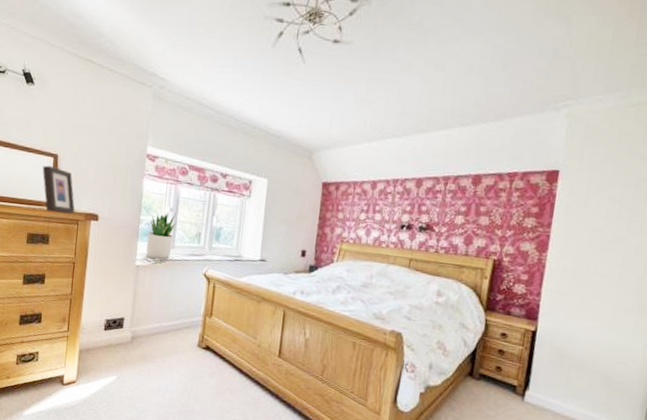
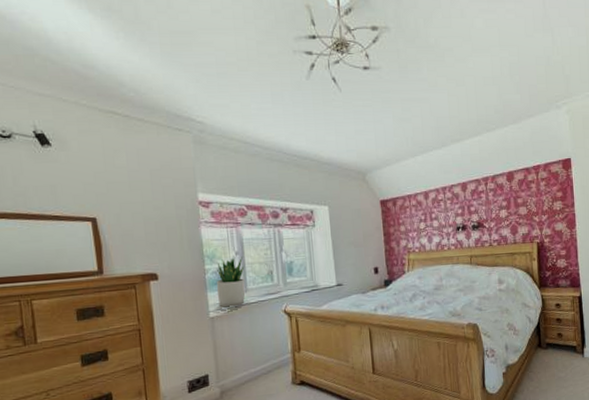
picture frame: present [42,165,75,214] -> none [80,231,129,281]

